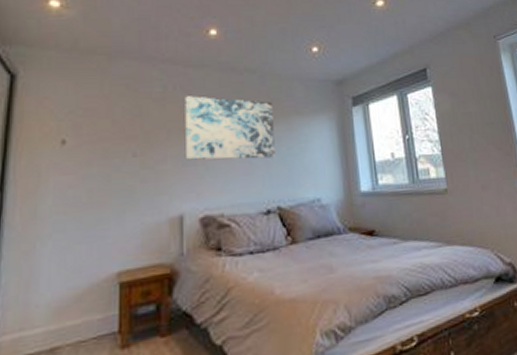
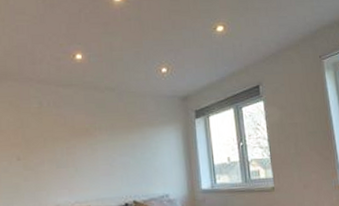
wall art: present [184,96,275,160] -> none [57,110,132,163]

